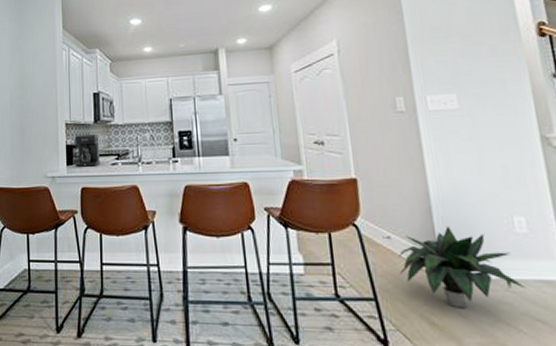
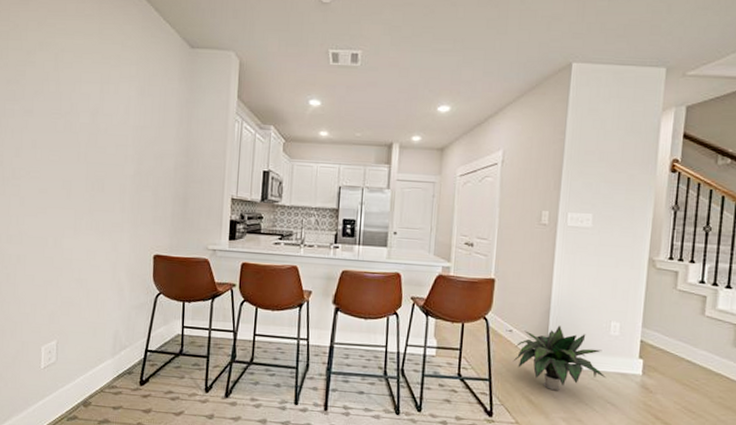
coffee maker: present [75,134,100,167] -> none [237,211,265,244]

